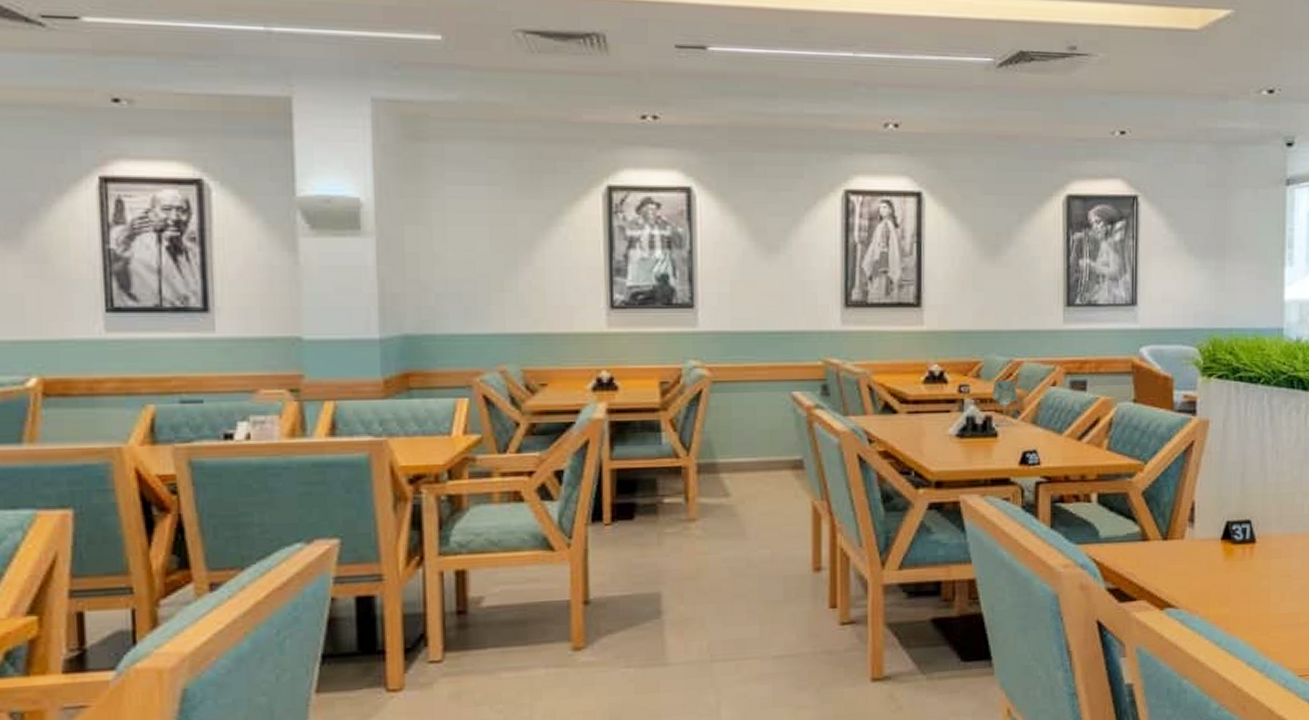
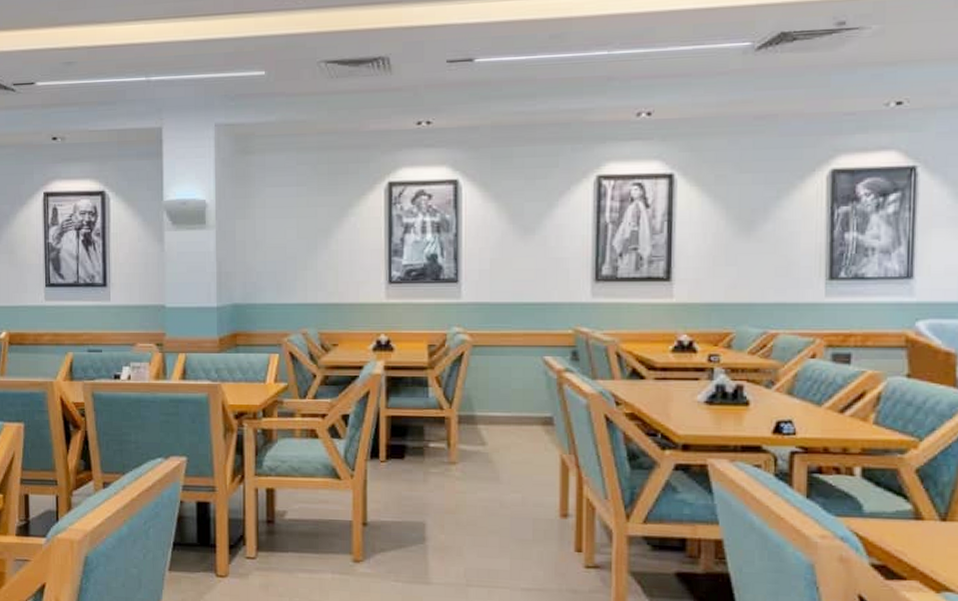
wine glass: present [992,380,1018,427] -> none [744,351,772,397]

